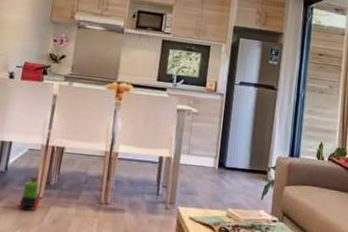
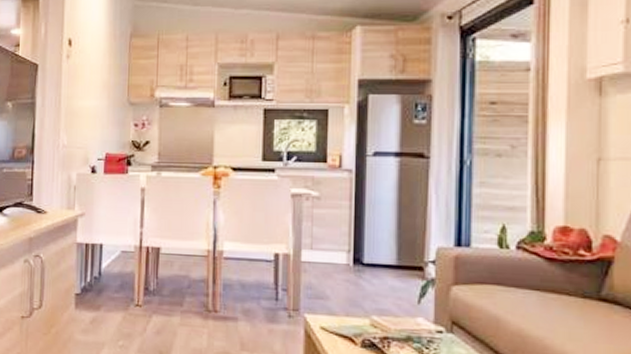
toy train: present [18,176,40,210] -> none [117,282,140,319]

